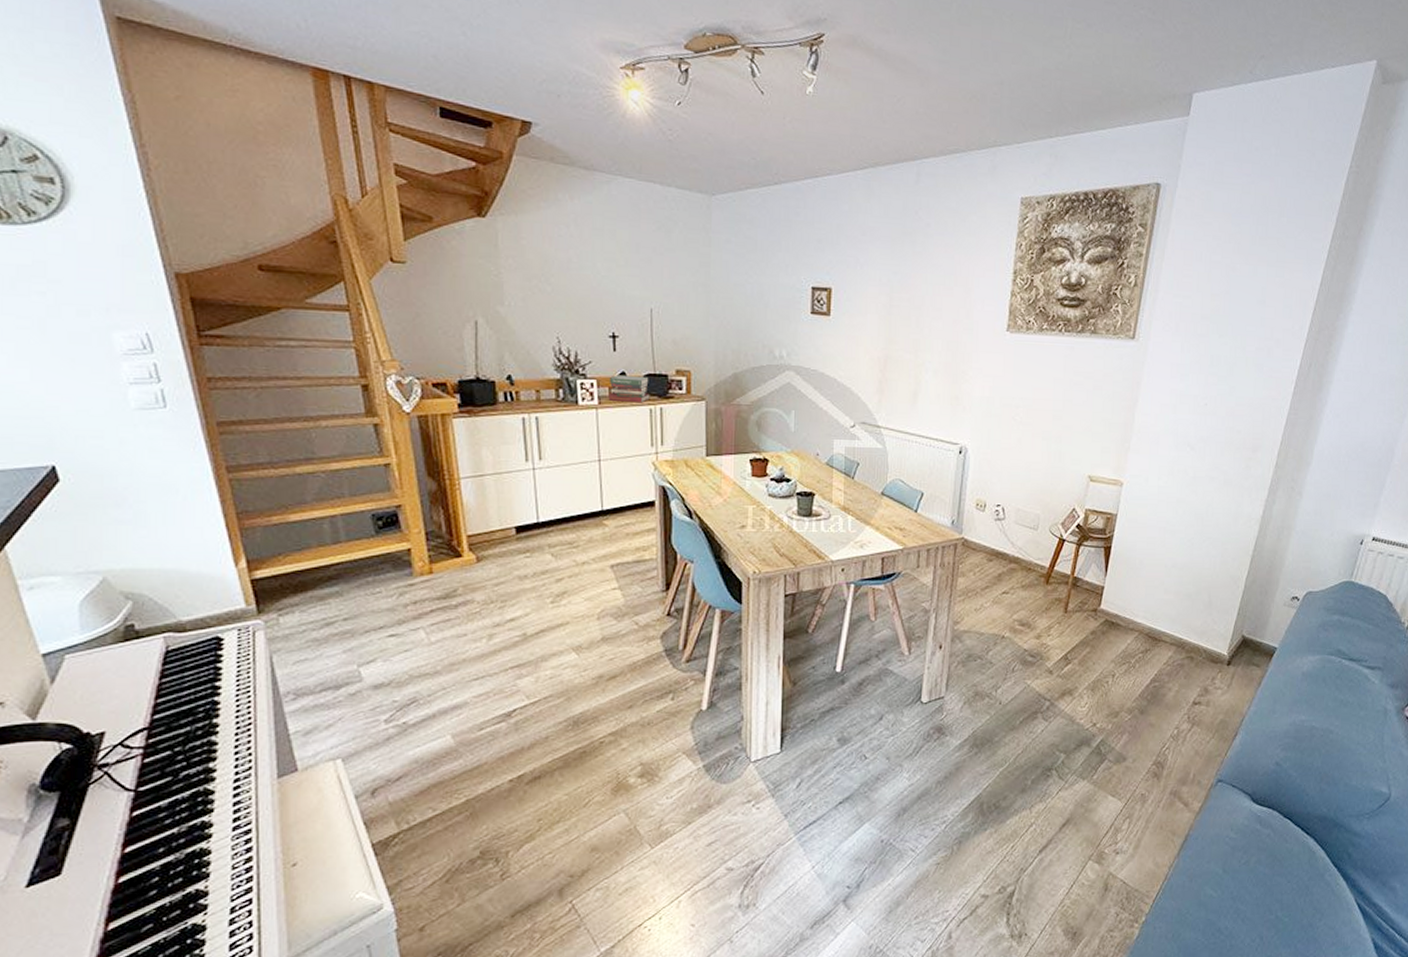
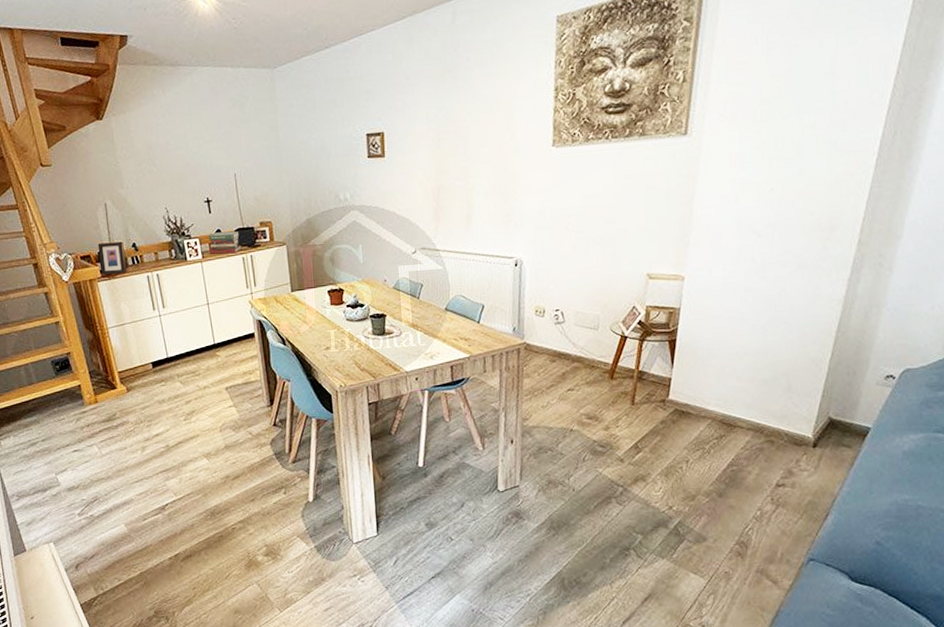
picture frame: none [458,369,497,411] -> present [97,241,128,275]

